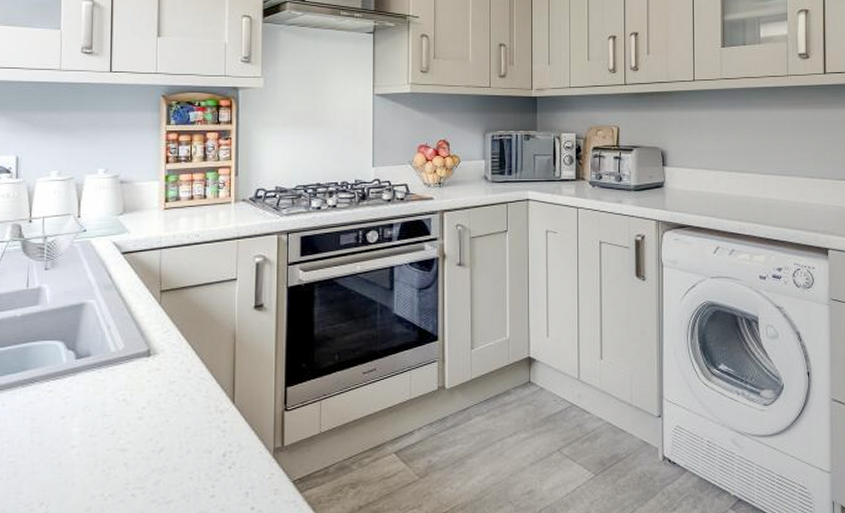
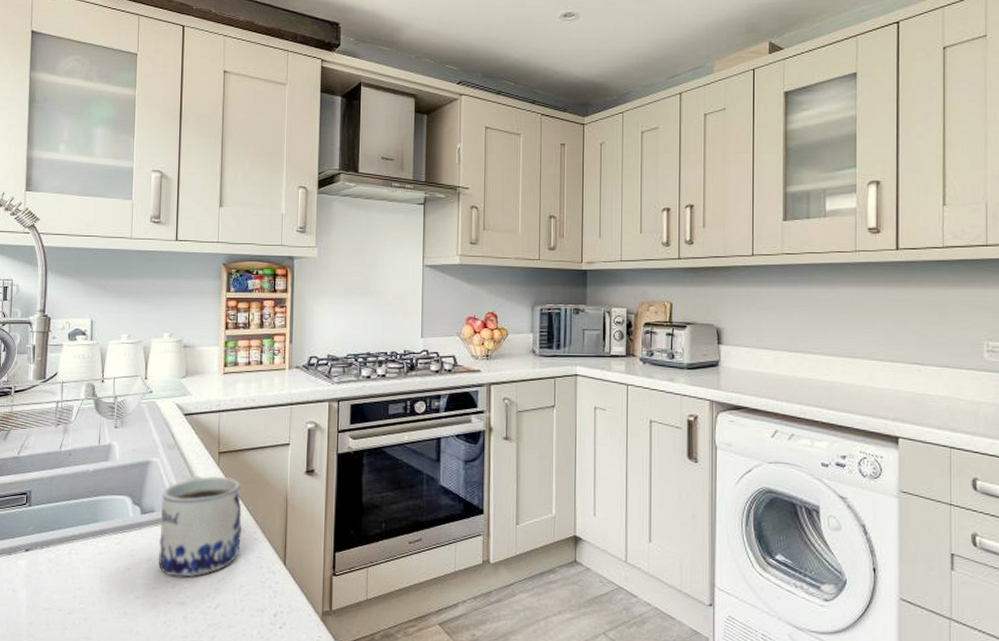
mug: none [95,315,187,422] -> present [158,475,242,577]

